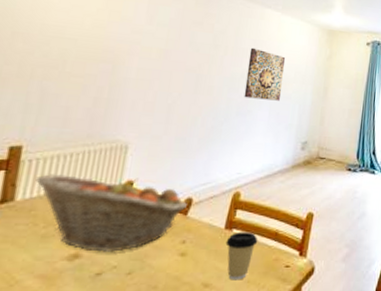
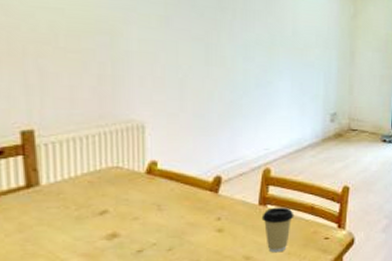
fruit basket: present [35,174,187,252] -> none [56,157,217,231]
wall art: present [244,47,286,101] -> none [261,8,304,70]

